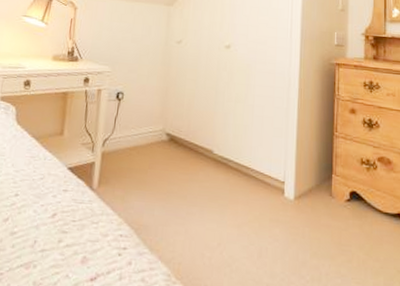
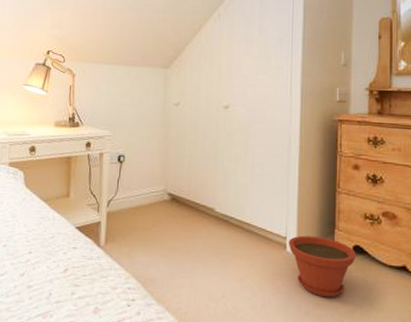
plant pot: none [286,180,352,247] -> present [288,235,356,298]

